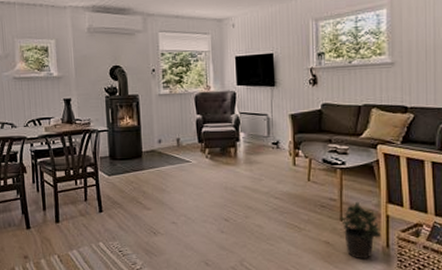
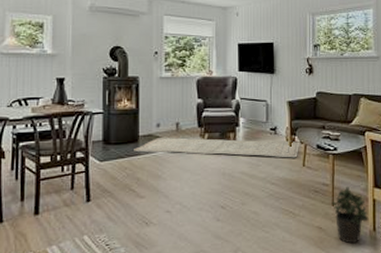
rug: none [138,153,303,173] -> present [134,137,299,158]

